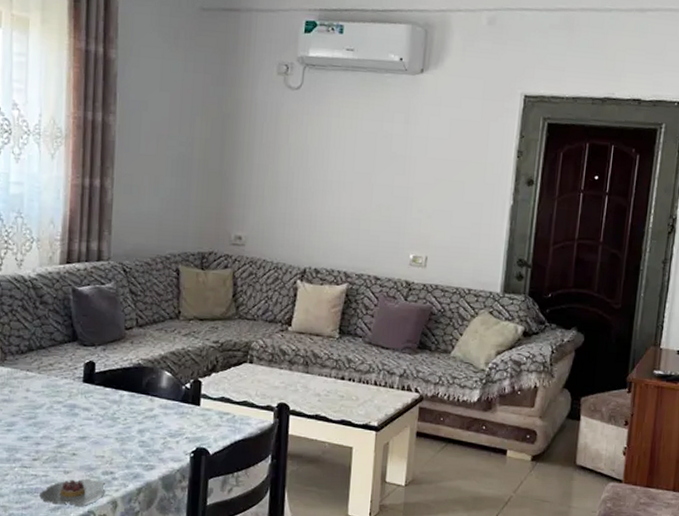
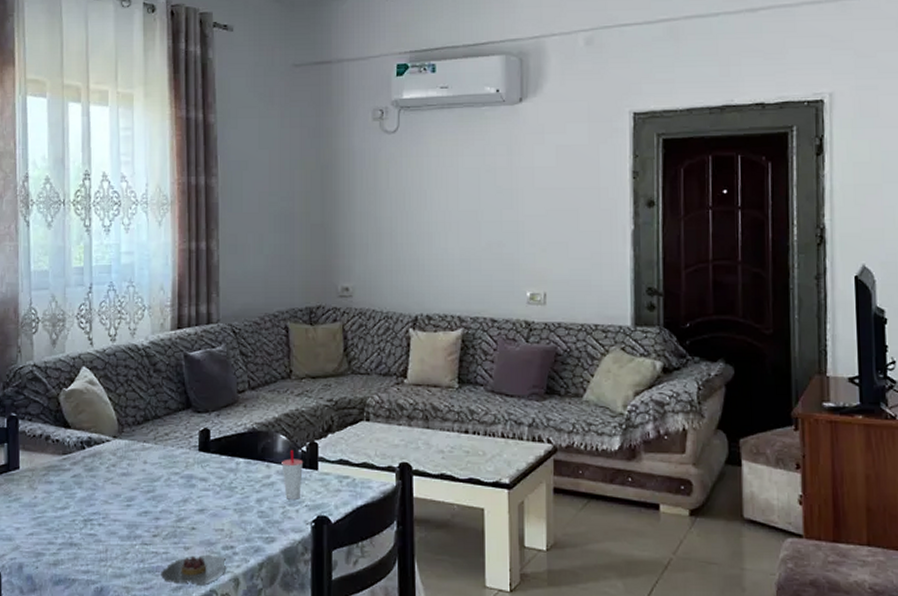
cup: none [165,386,186,432] -> present [281,450,303,500]

